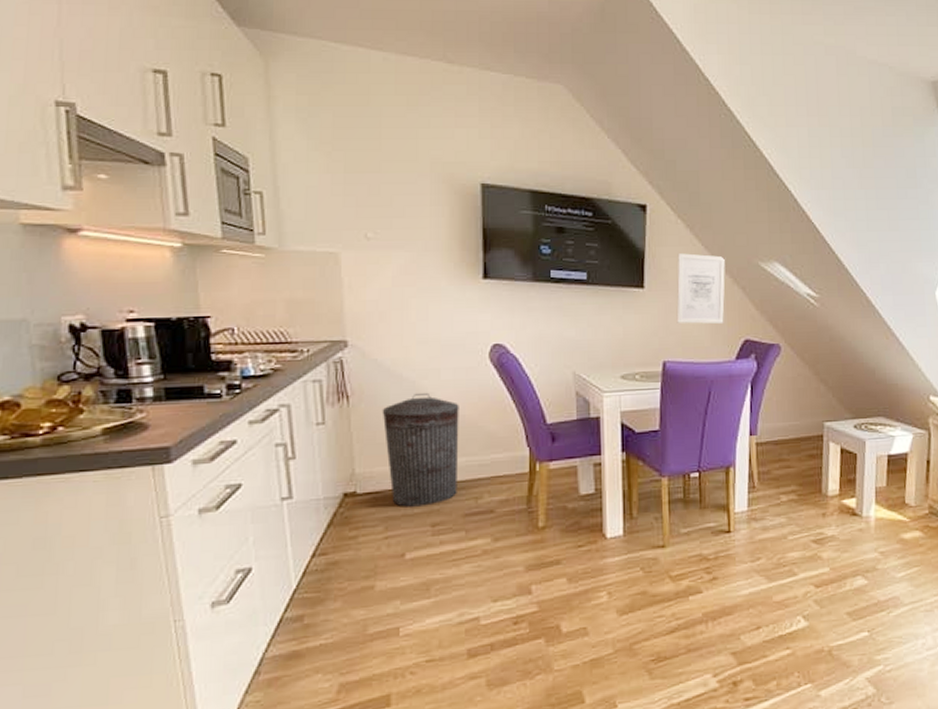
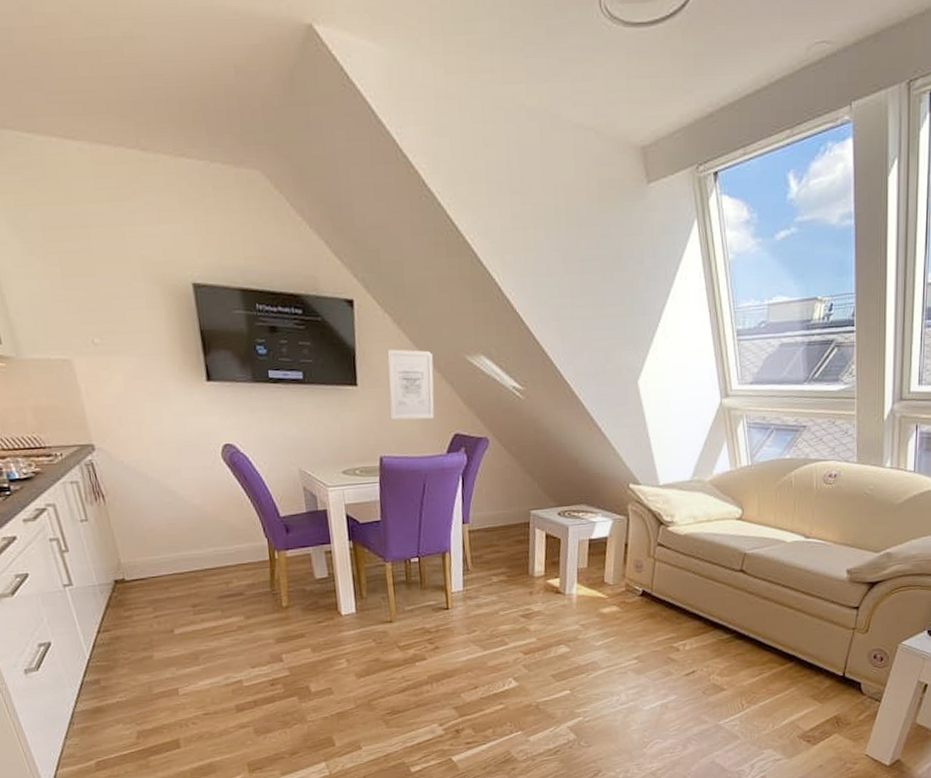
trash can: present [382,392,459,507] -> none [134,490,210,591]

